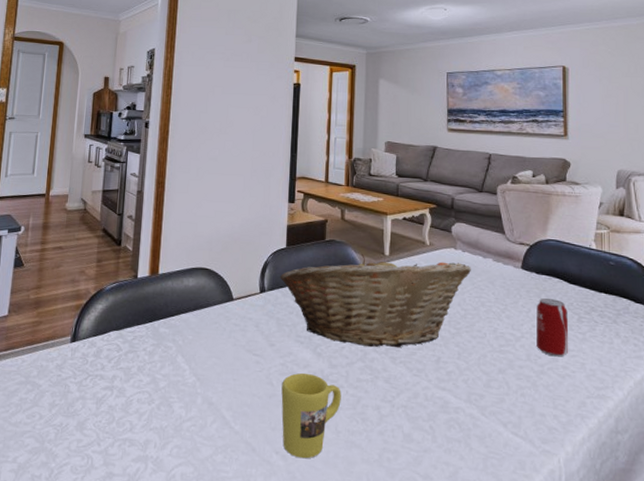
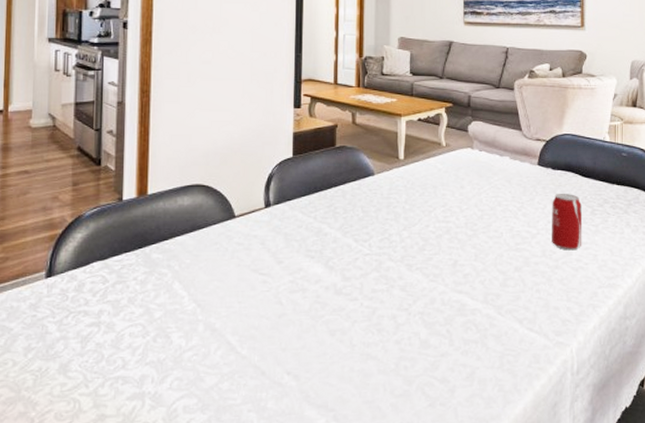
fruit basket: present [280,253,471,348] -> none [287,159,488,255]
mug: present [281,373,341,459] -> none [291,288,356,376]

